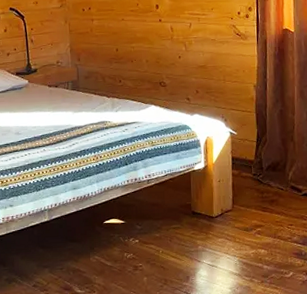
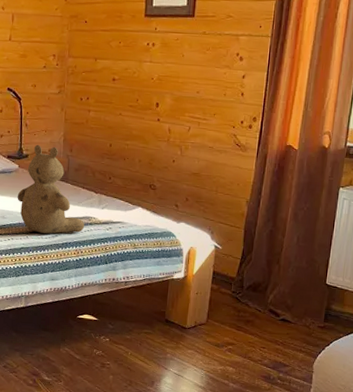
teddy bear: none [30,58,101,144] -> present [17,144,85,234]

